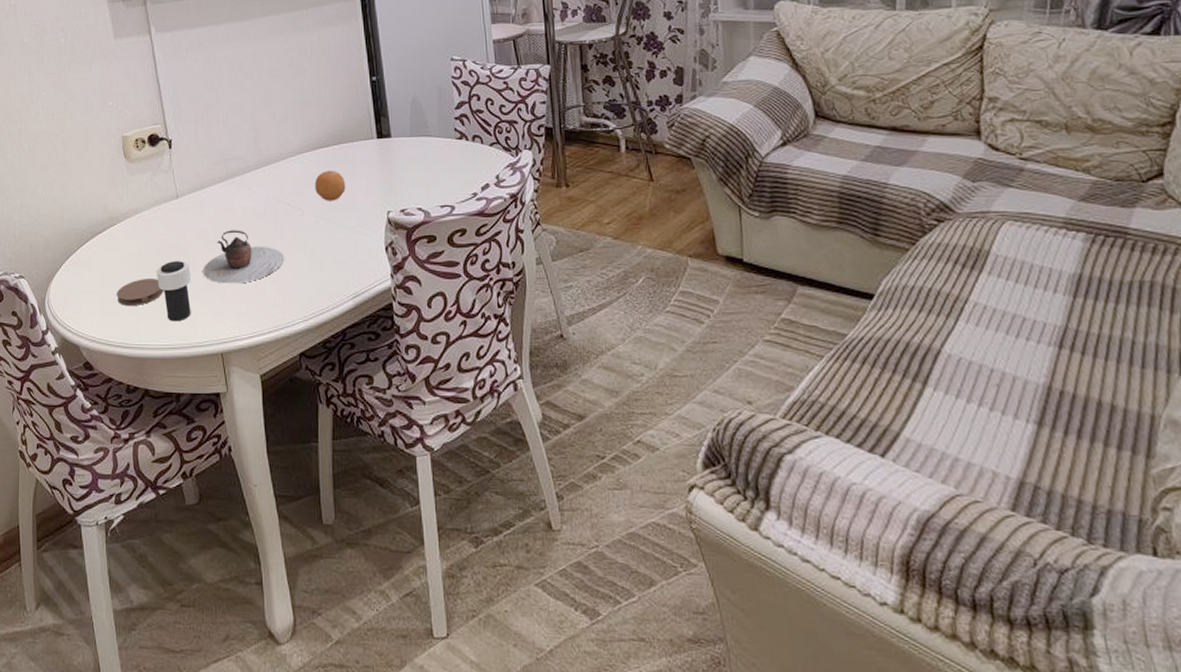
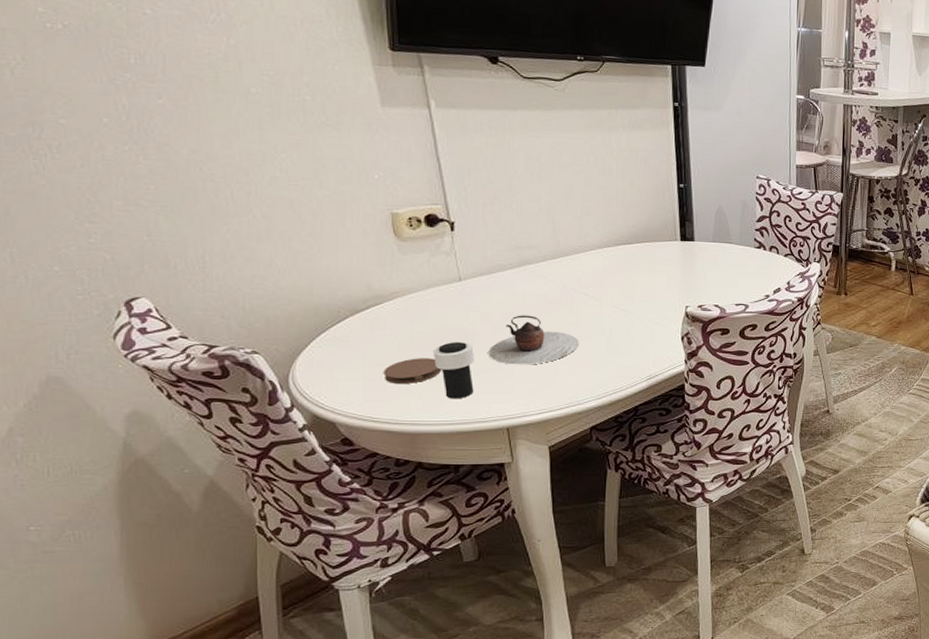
fruit: present [315,170,346,201] -> none [615,265,647,294]

